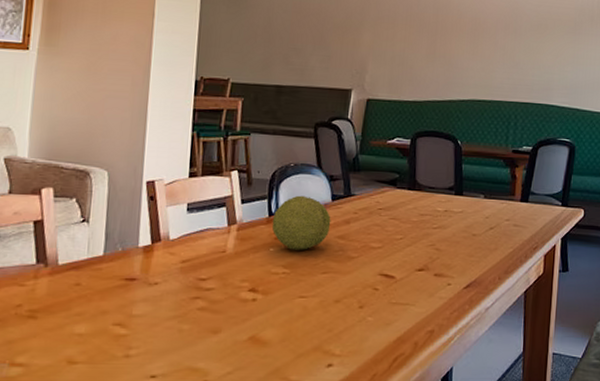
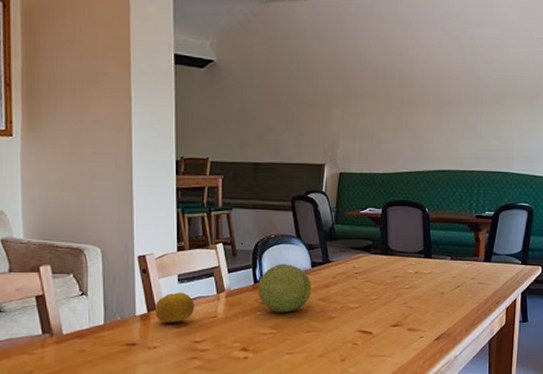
fruit: none [159,223,203,257] -> present [154,292,195,323]

